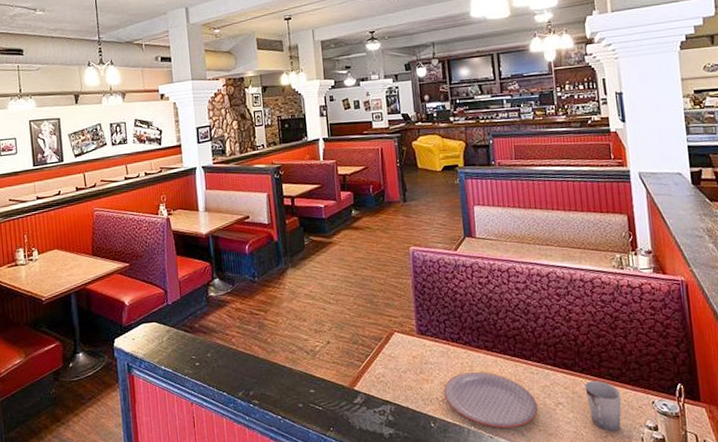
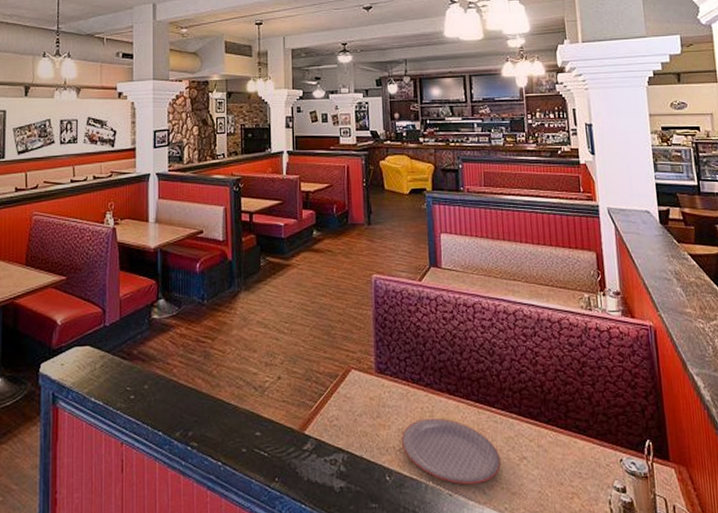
cup: present [585,381,622,431] -> none [550,434,589,492]

